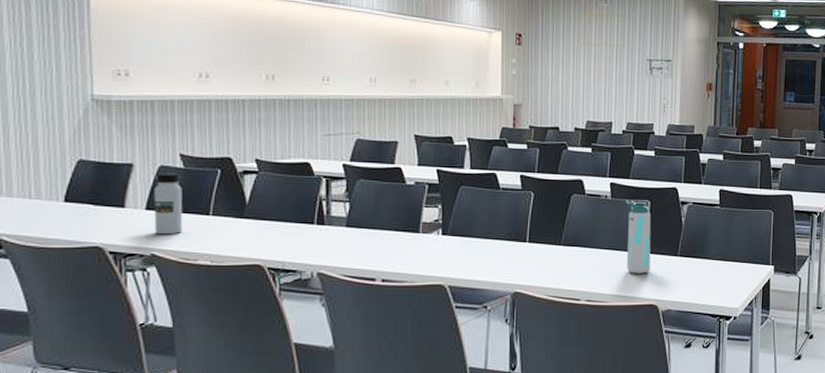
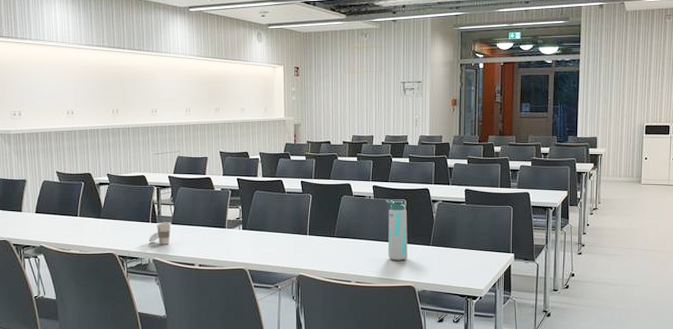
water bottle: present [154,172,183,235] -> none [40,186,60,231]
cup: none [311,224,345,253] -> present [148,222,172,244]

